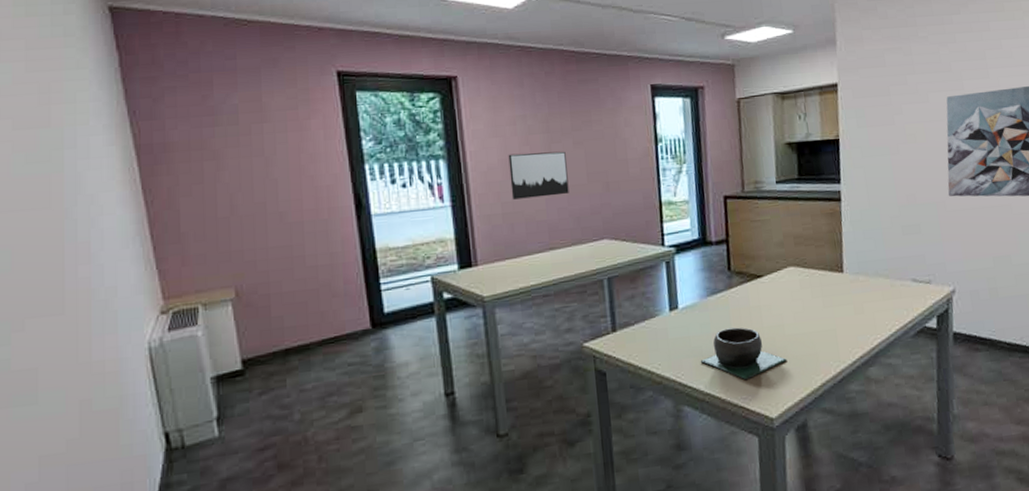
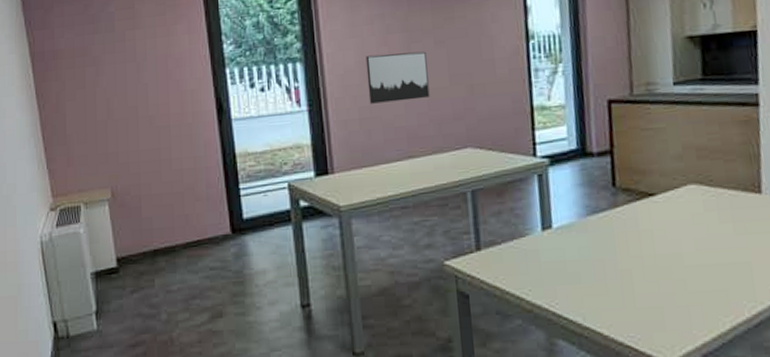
bowl: present [700,327,787,380] -> none [577,253,687,316]

